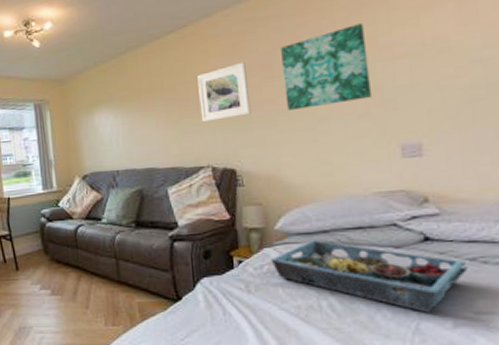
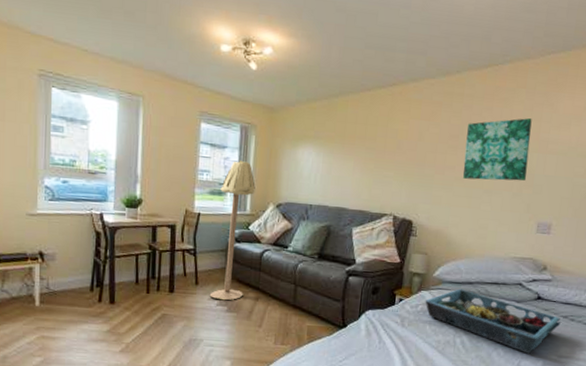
floor lamp: none [25,137,64,284] -> present [209,160,255,301]
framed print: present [197,62,251,122] -> none [393,128,438,176]

